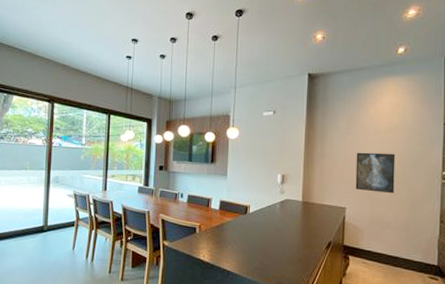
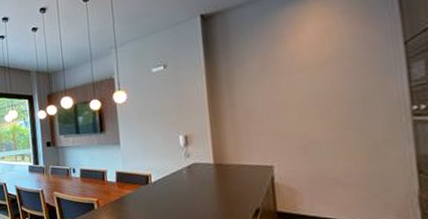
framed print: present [355,152,396,194] -> none [278,91,340,143]

